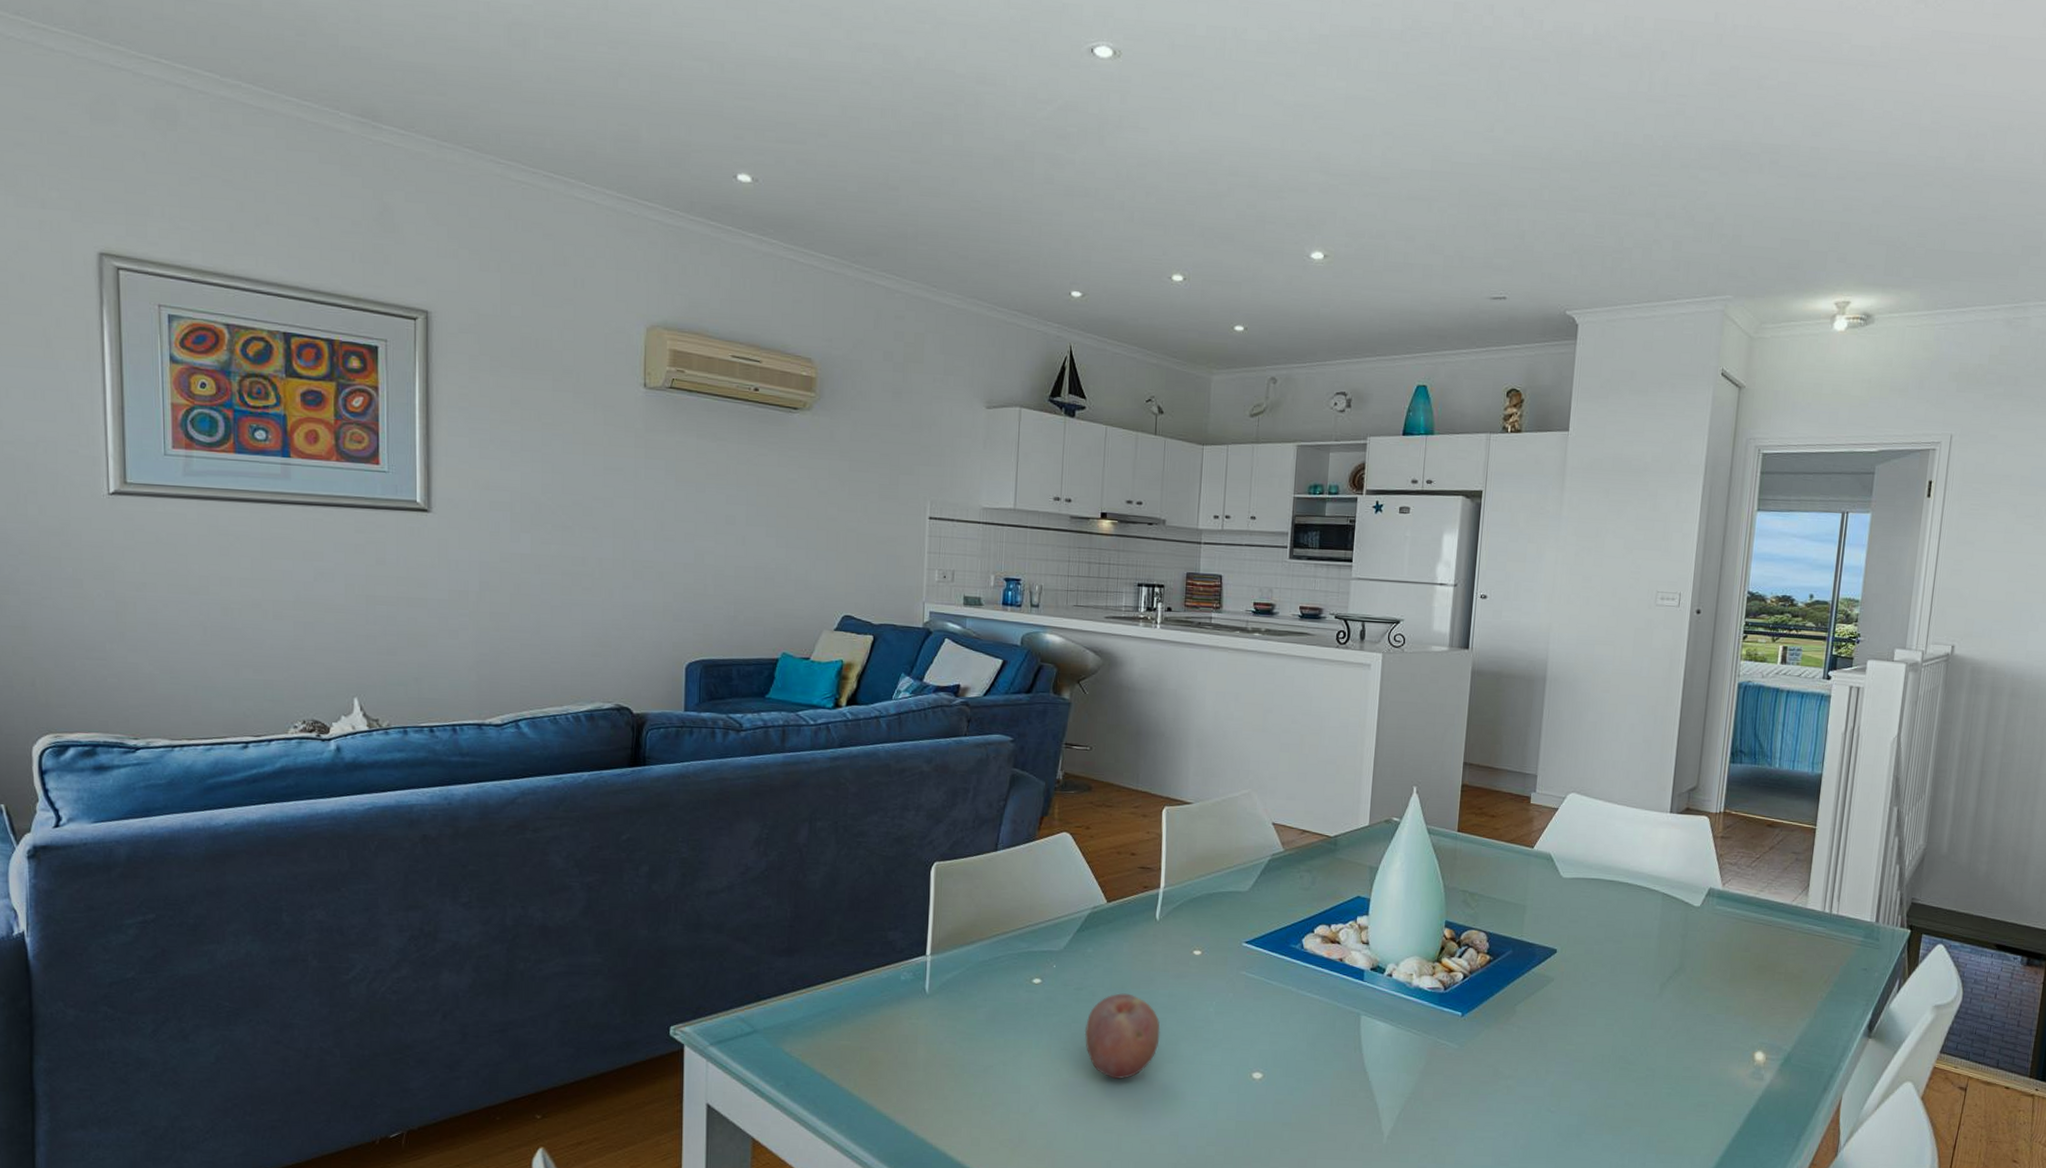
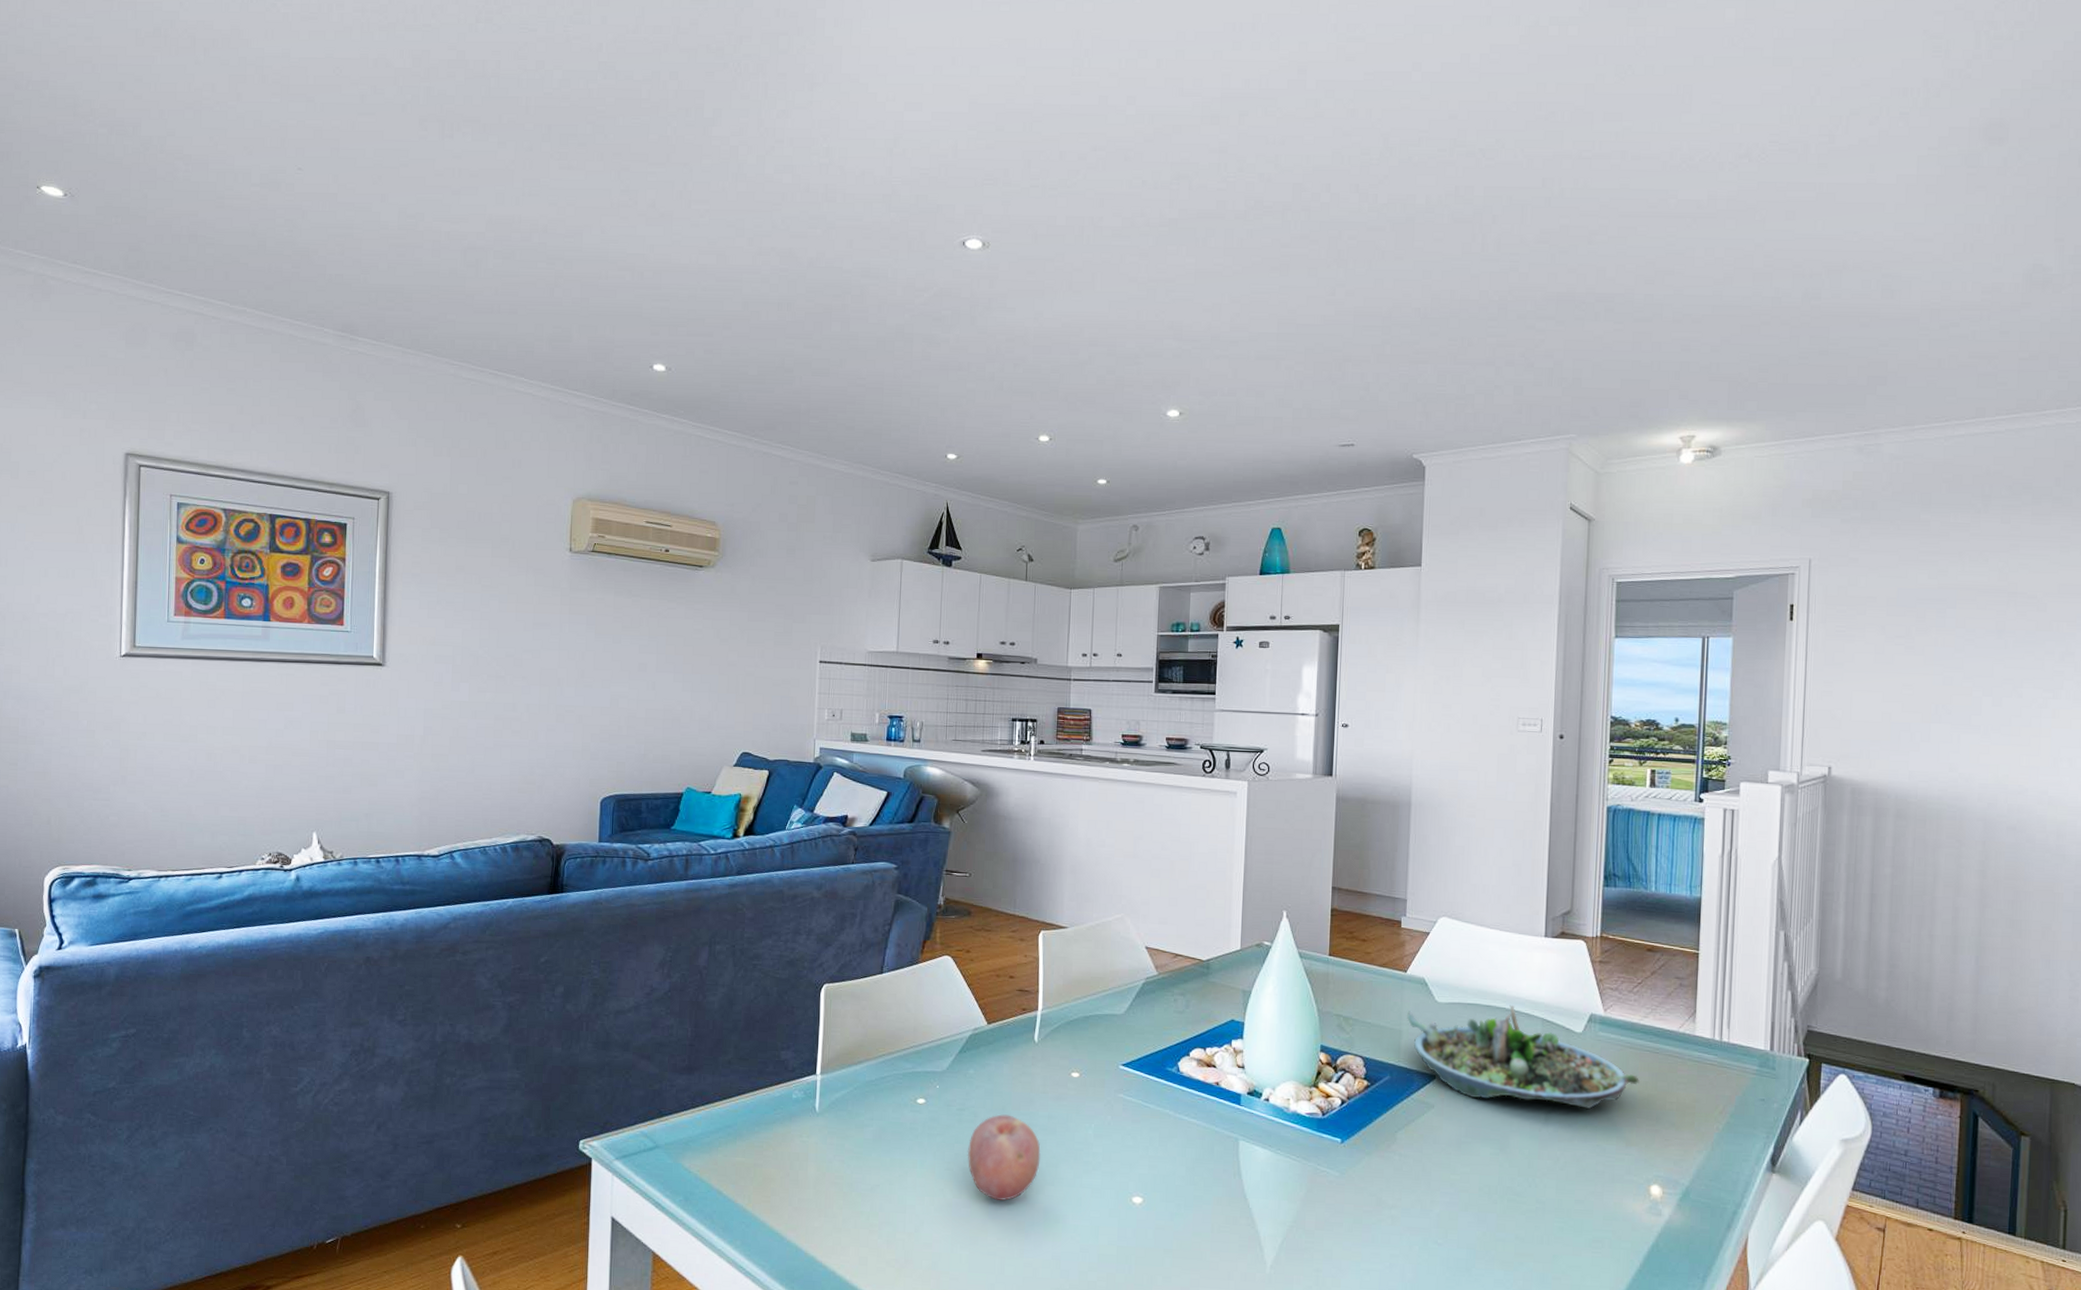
succulent planter: none [1532,879,1751,980] -> present [1407,1004,1639,1109]

